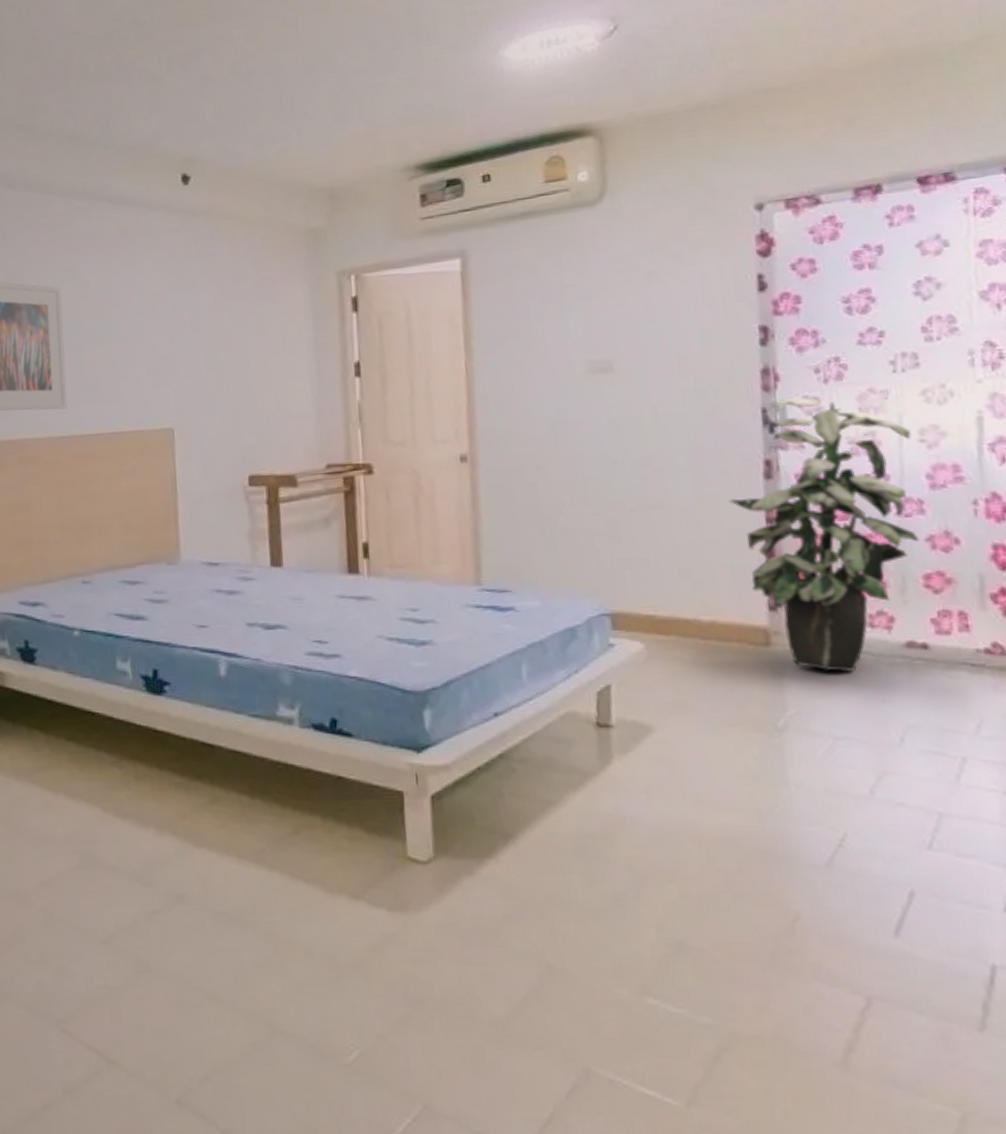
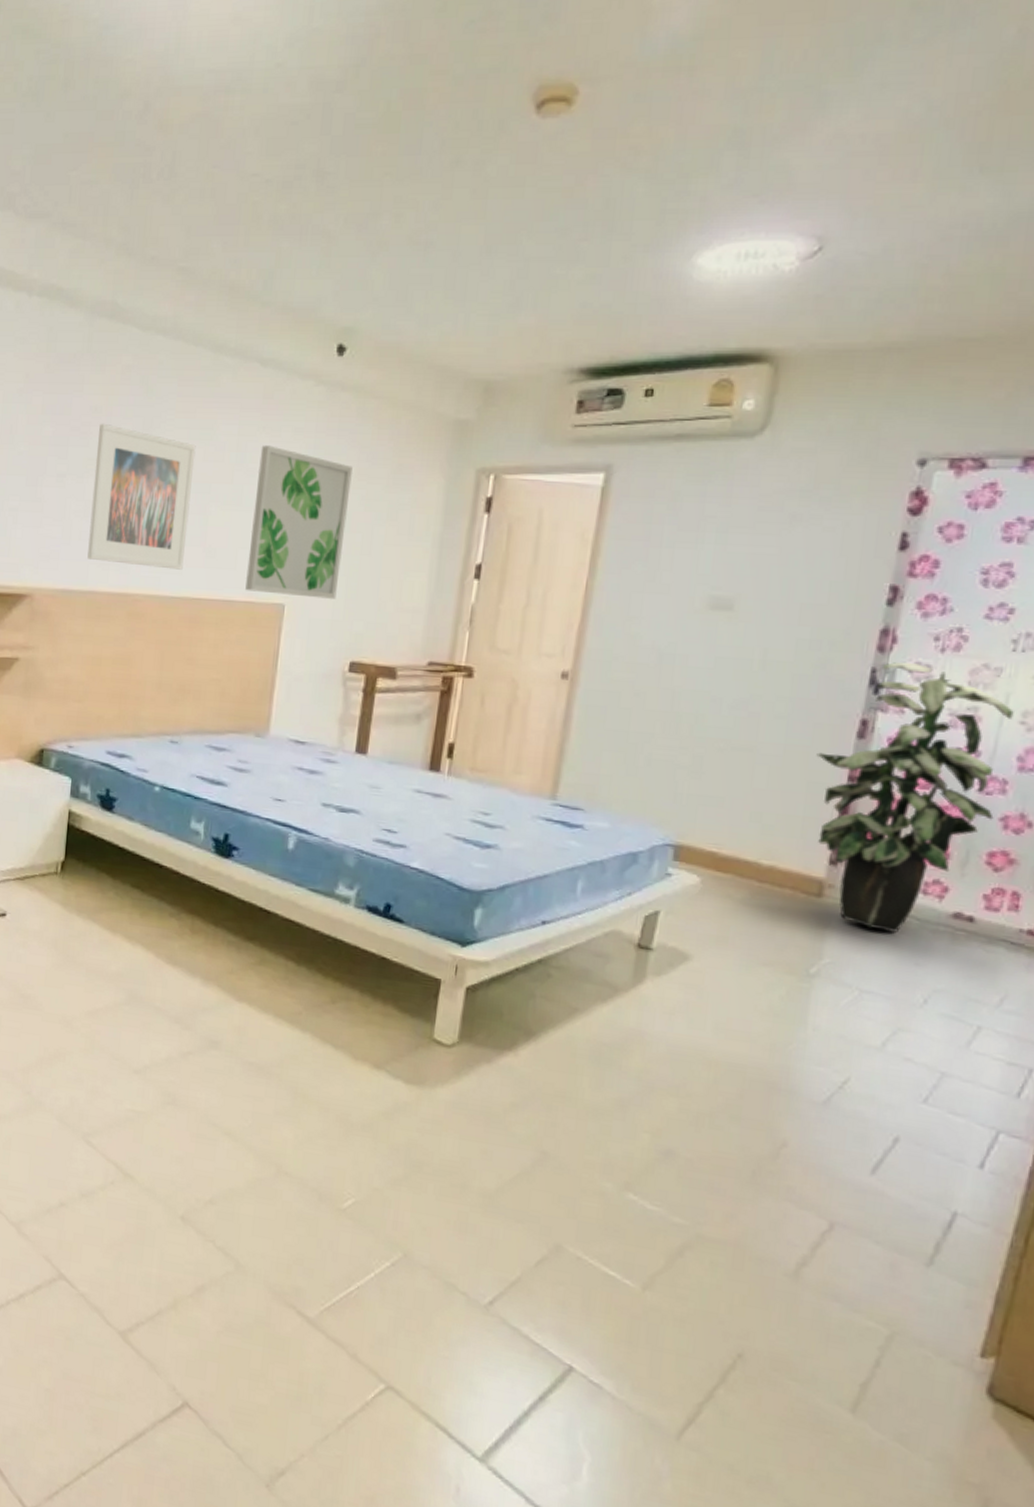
wall art: none [124,277,223,421] -> present [245,445,353,599]

